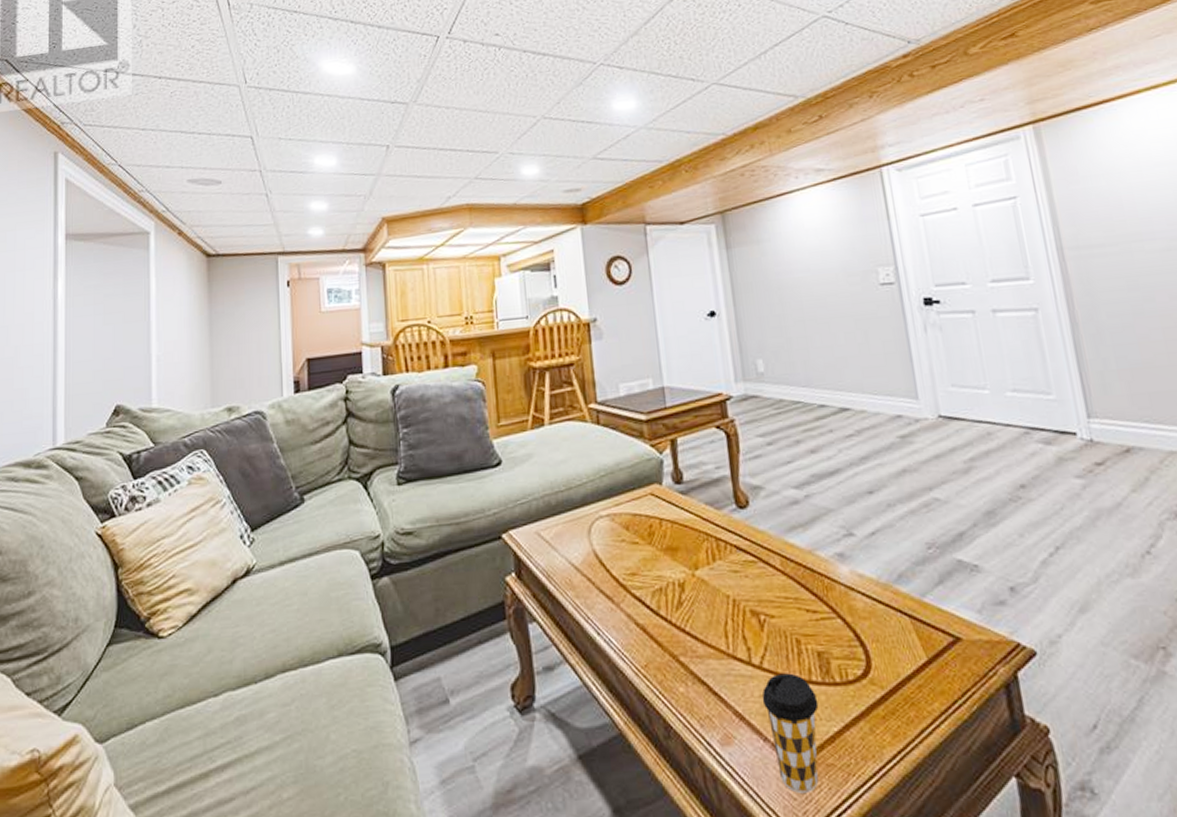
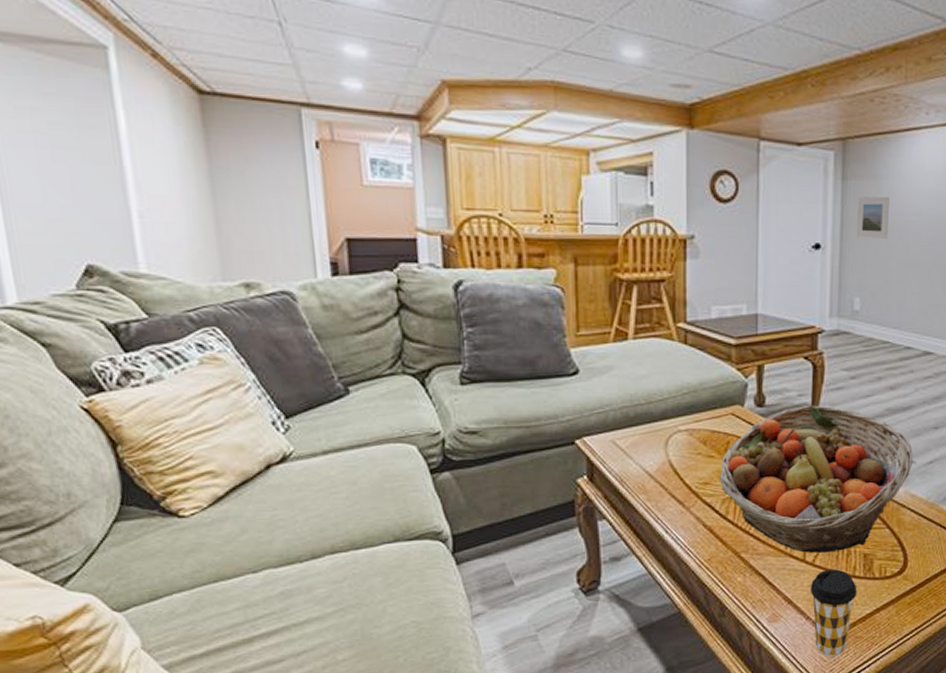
fruit basket: none [645,476,853,653] -> present [719,405,913,553]
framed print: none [744,257,780,301] -> present [856,196,890,239]

